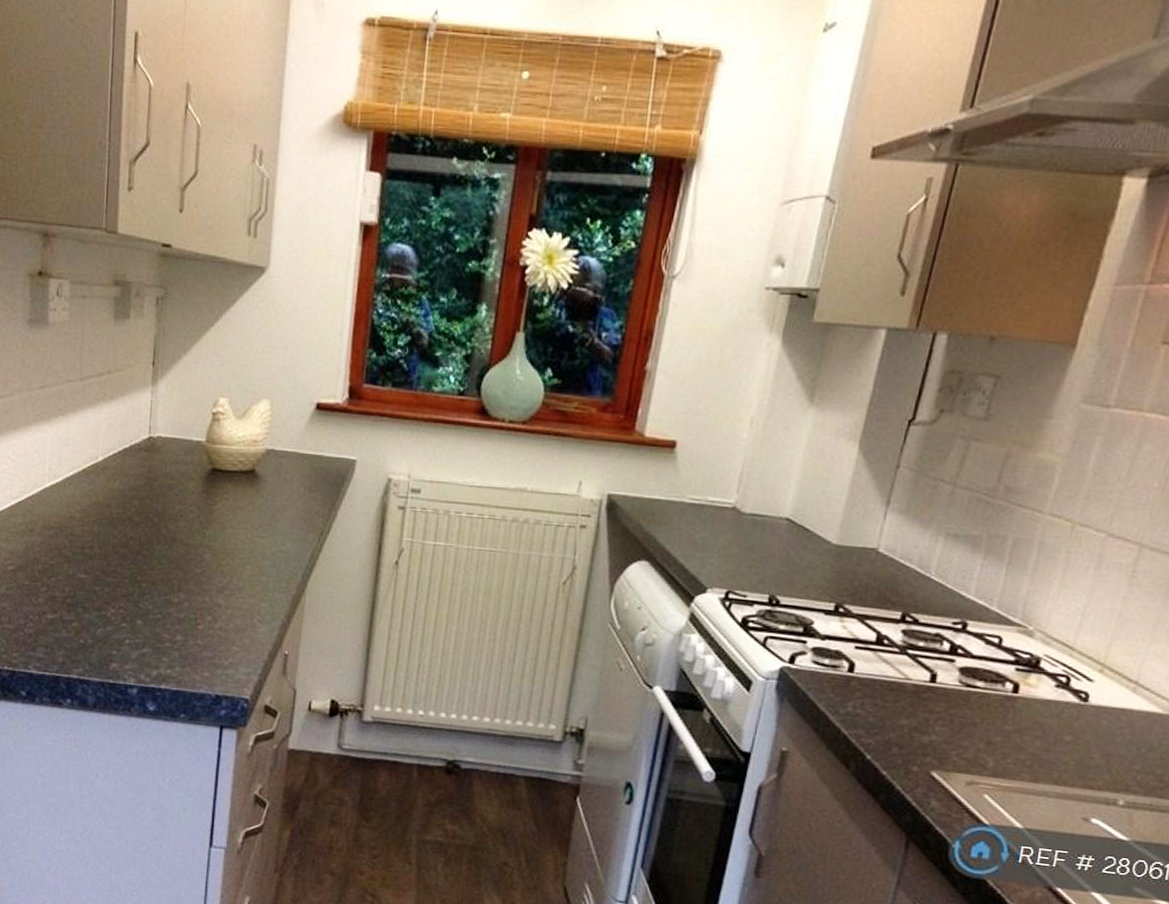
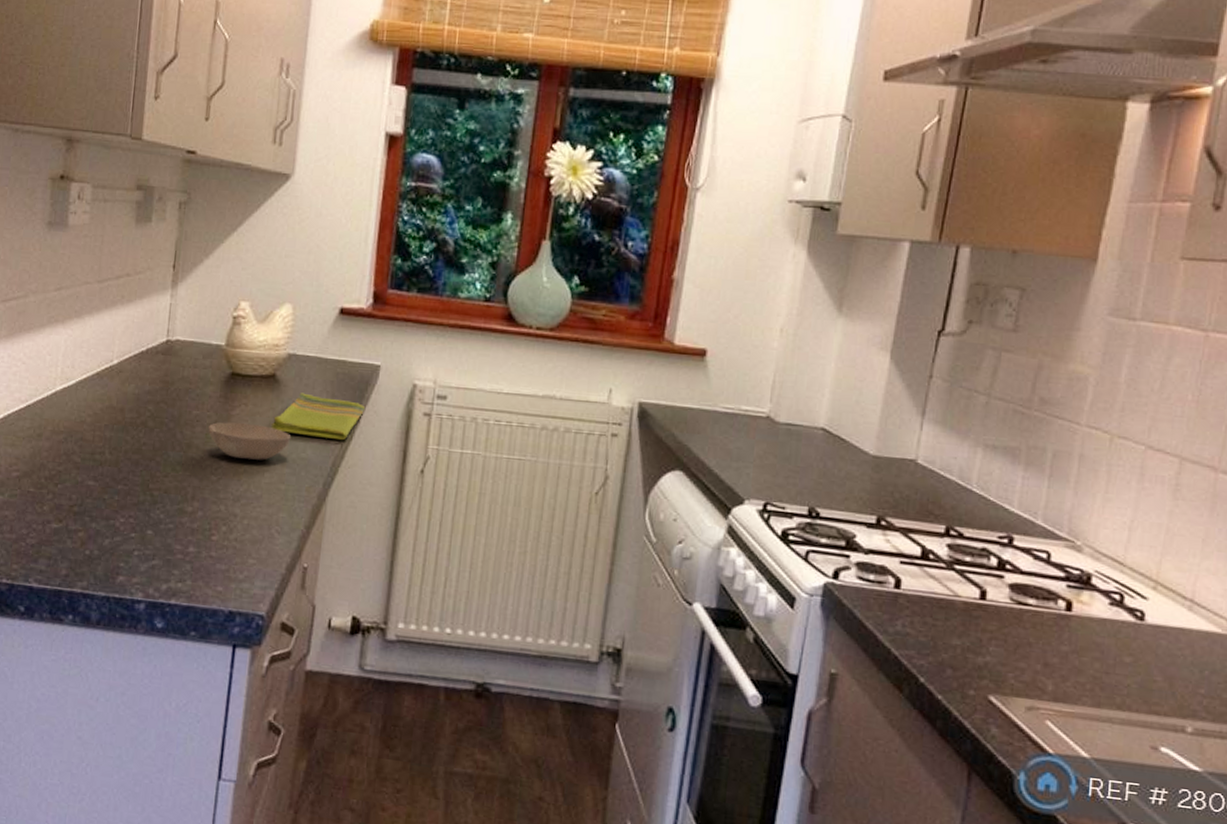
bowl: none [191,516,271,553] -> present [208,422,292,460]
dish towel: none [252,487,341,533] -> present [271,392,365,440]

